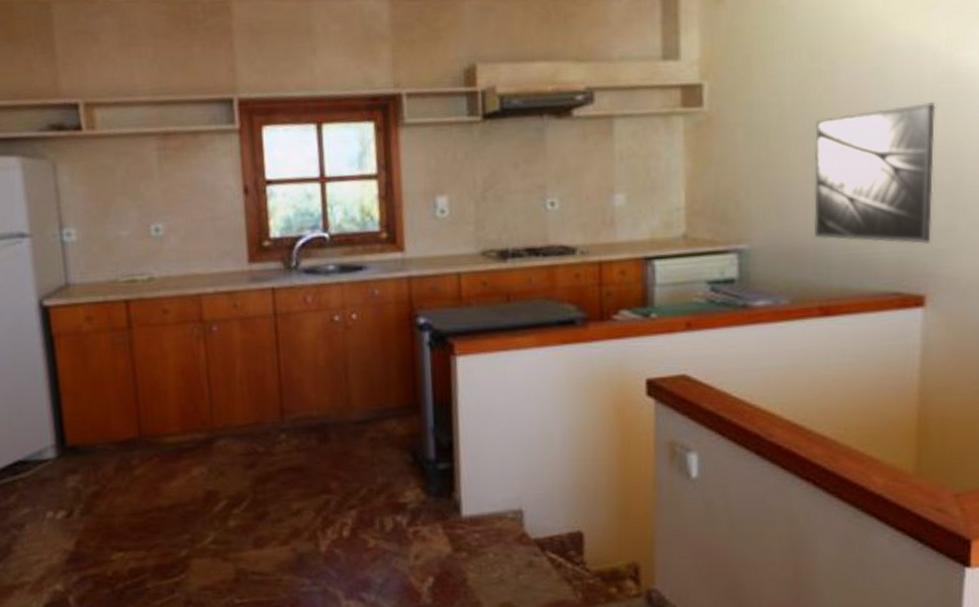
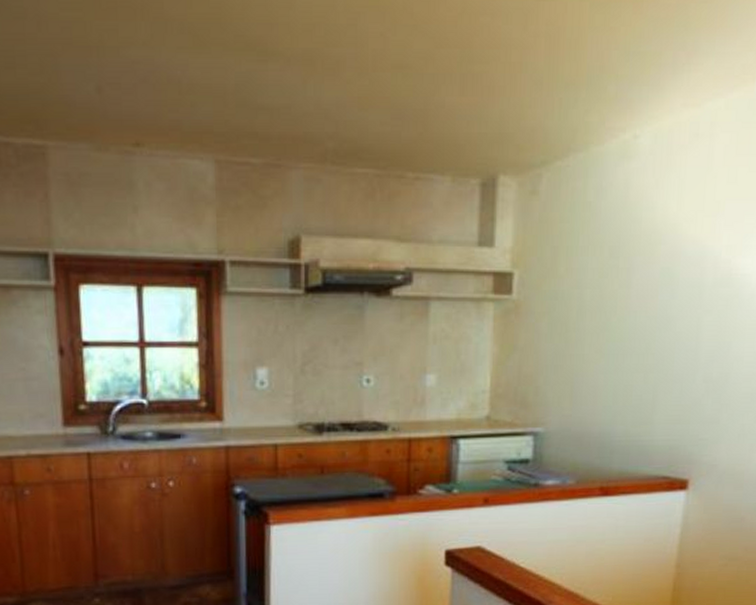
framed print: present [813,102,936,244] -> none [601,304,713,433]

